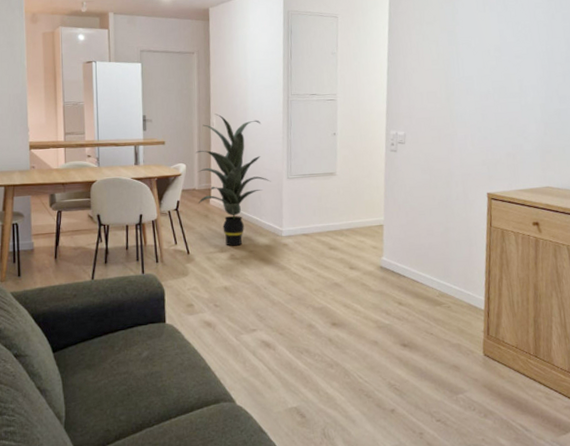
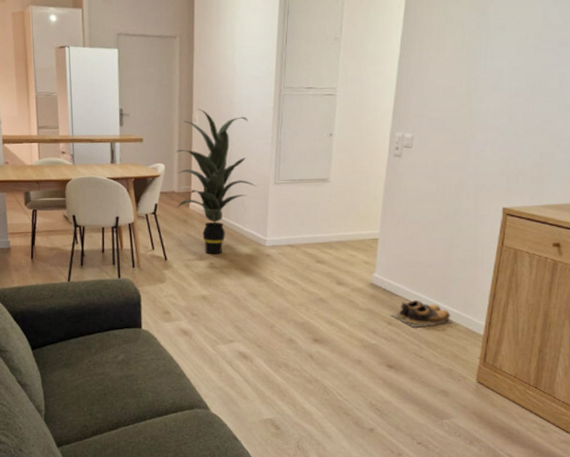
shoes: none [400,280,457,306] -> present [390,300,454,328]

